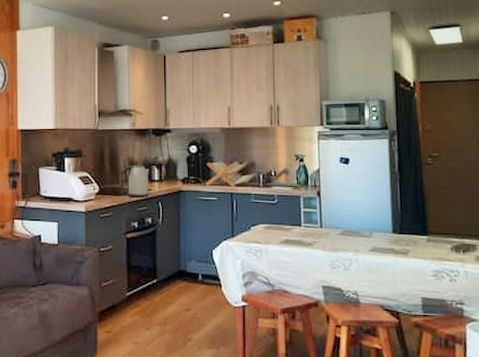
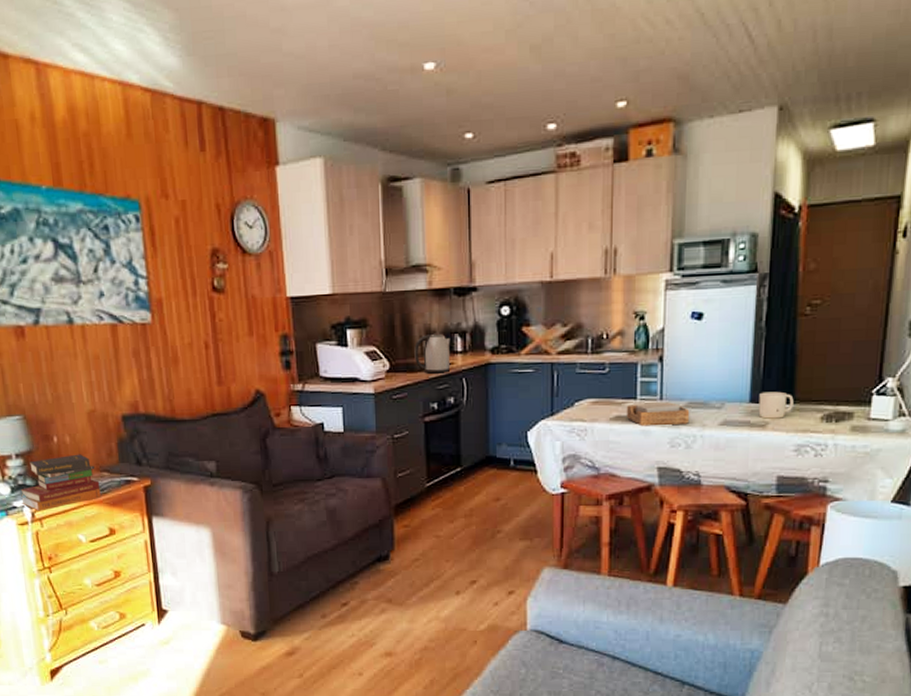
napkin holder: none [293,230,346,250] -> present [626,402,690,427]
mug: none [399,225,428,248] -> present [758,391,794,419]

